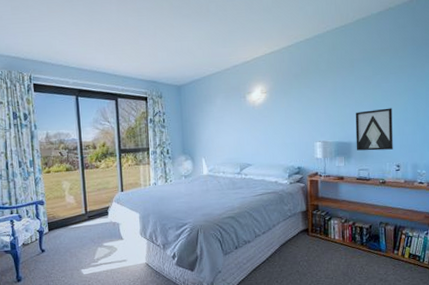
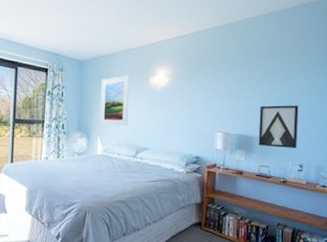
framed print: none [200,96,230,147] -> present [100,75,130,126]

